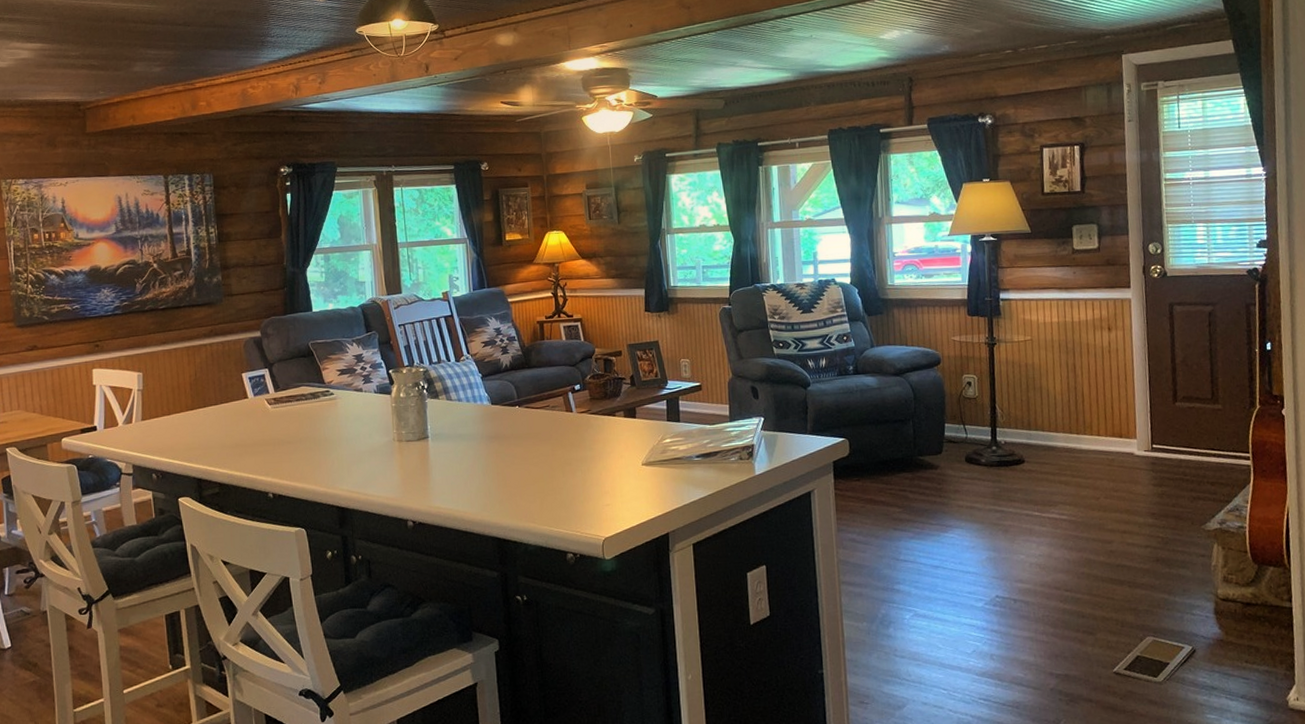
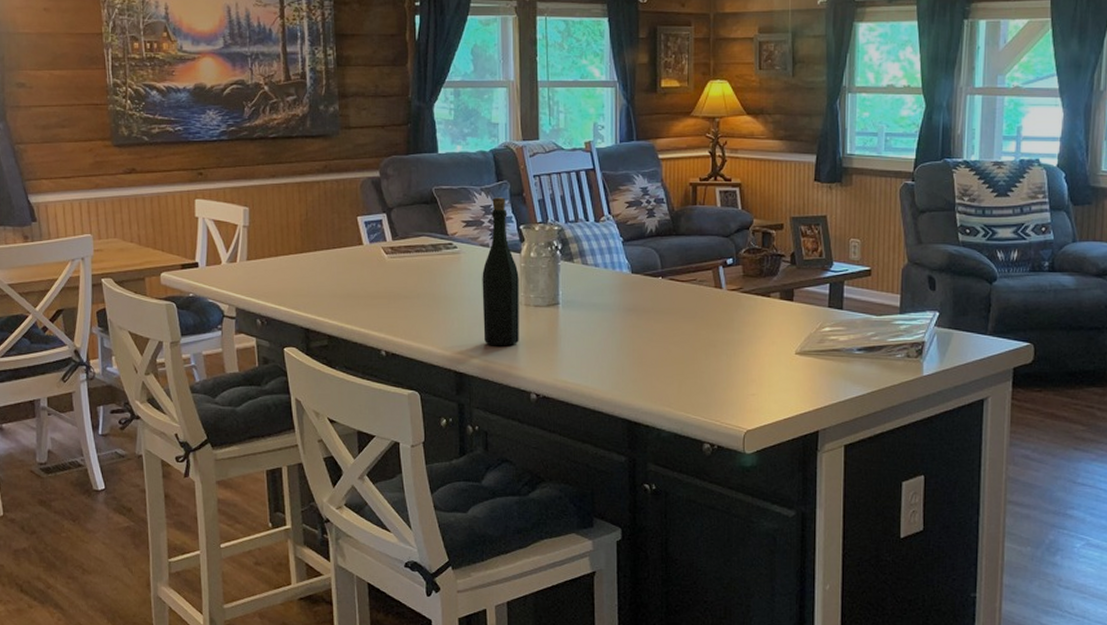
bottle: none [357,346,394,480] -> present [482,197,519,346]

